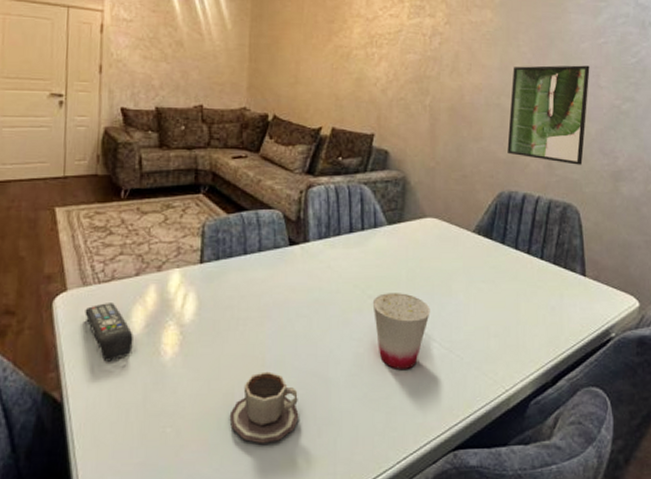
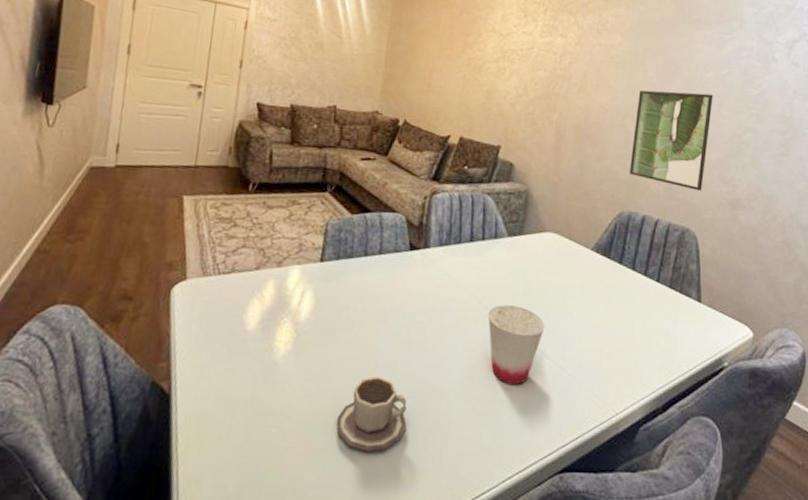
remote control: present [85,303,133,362] -> none [202,295,248,355]

